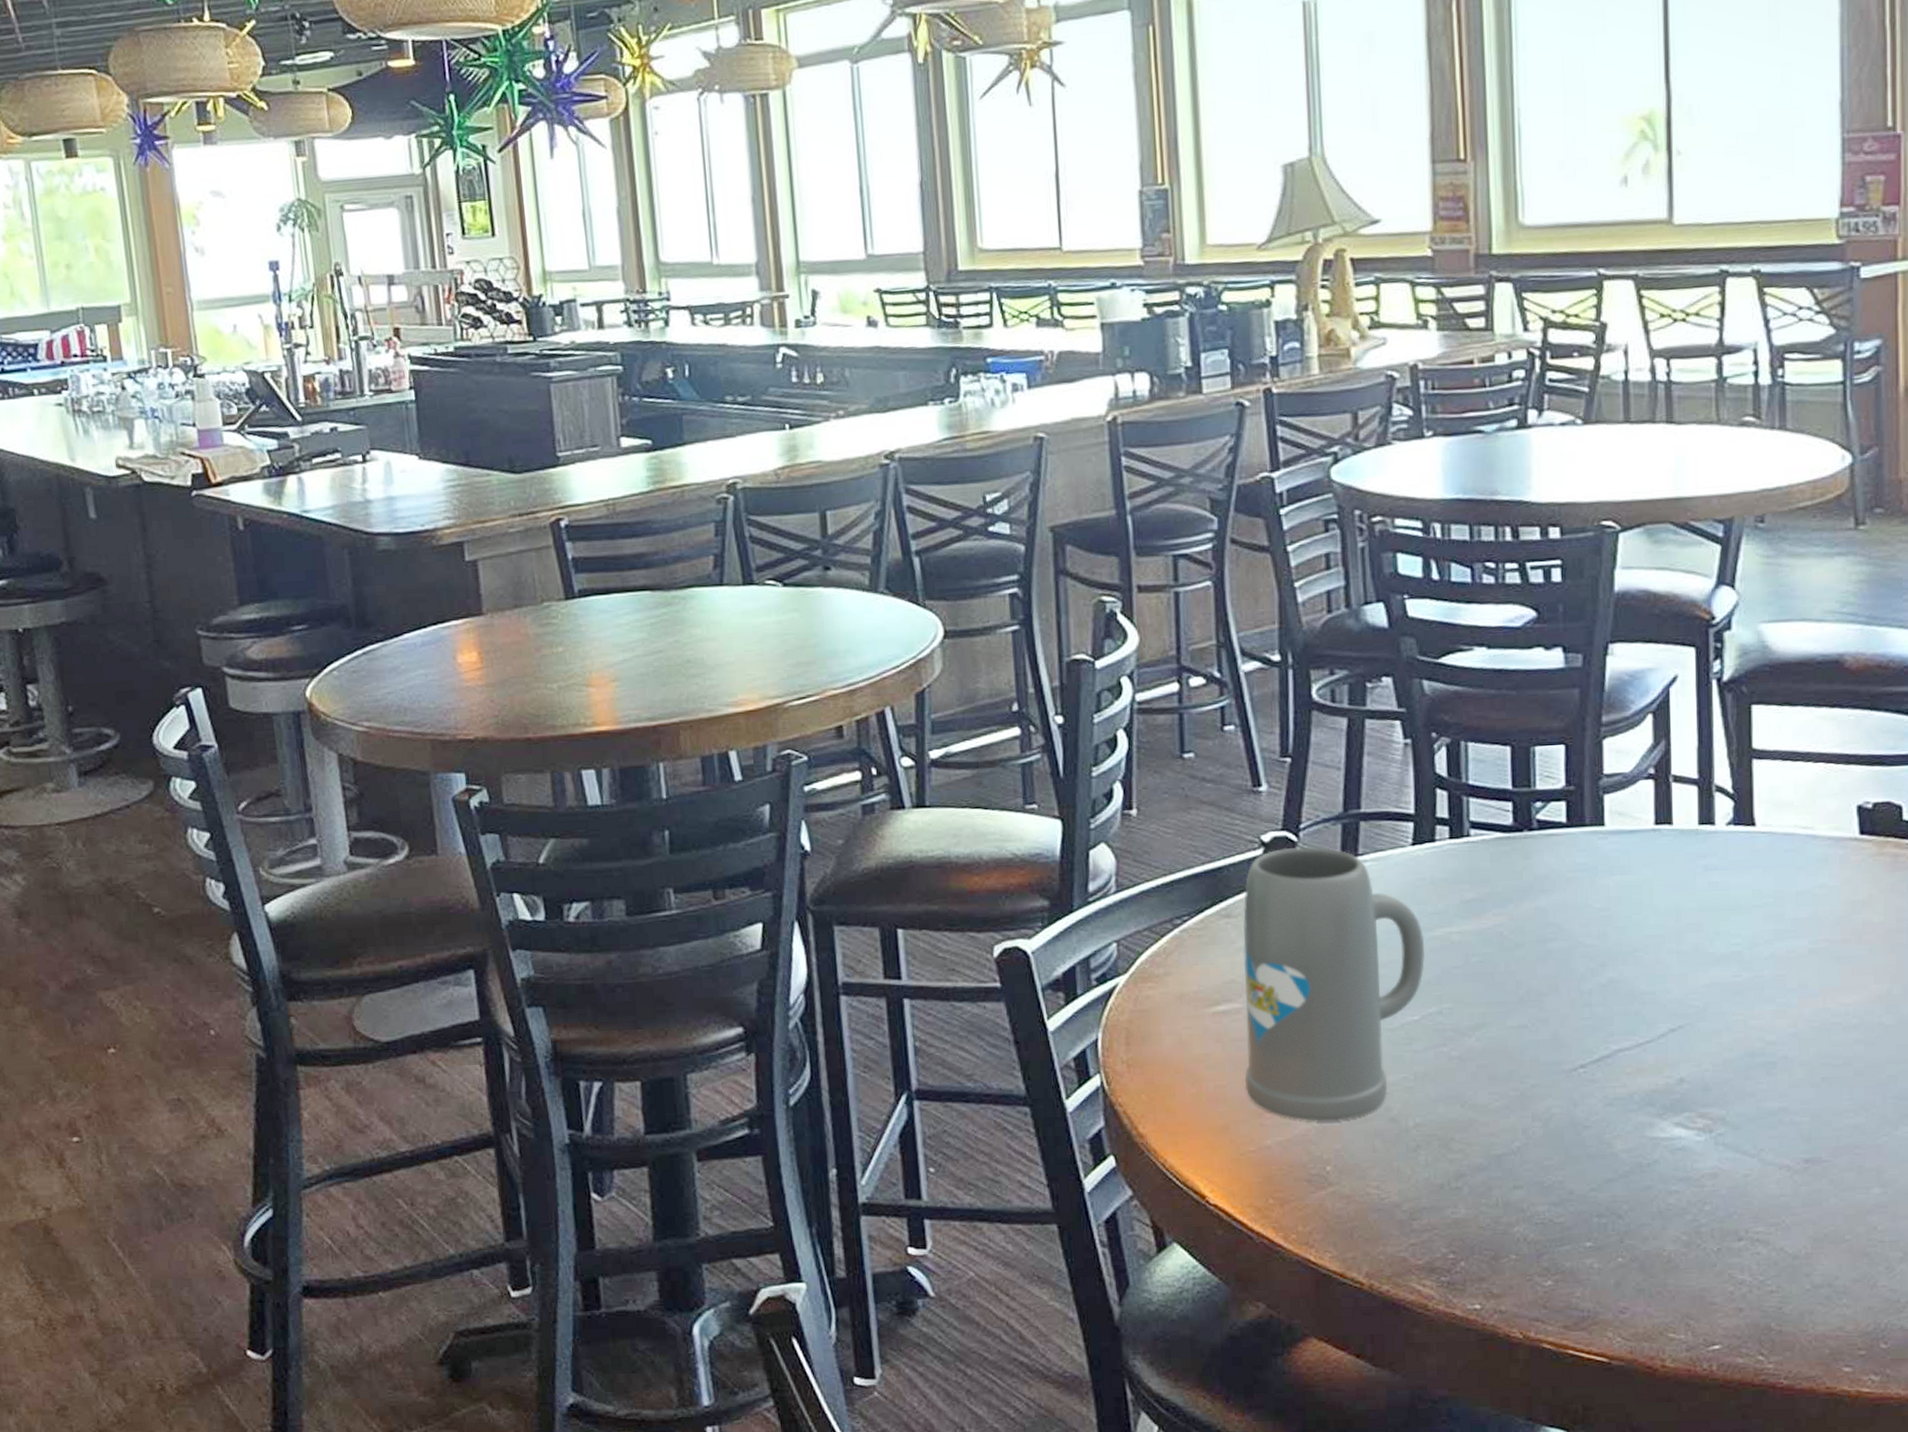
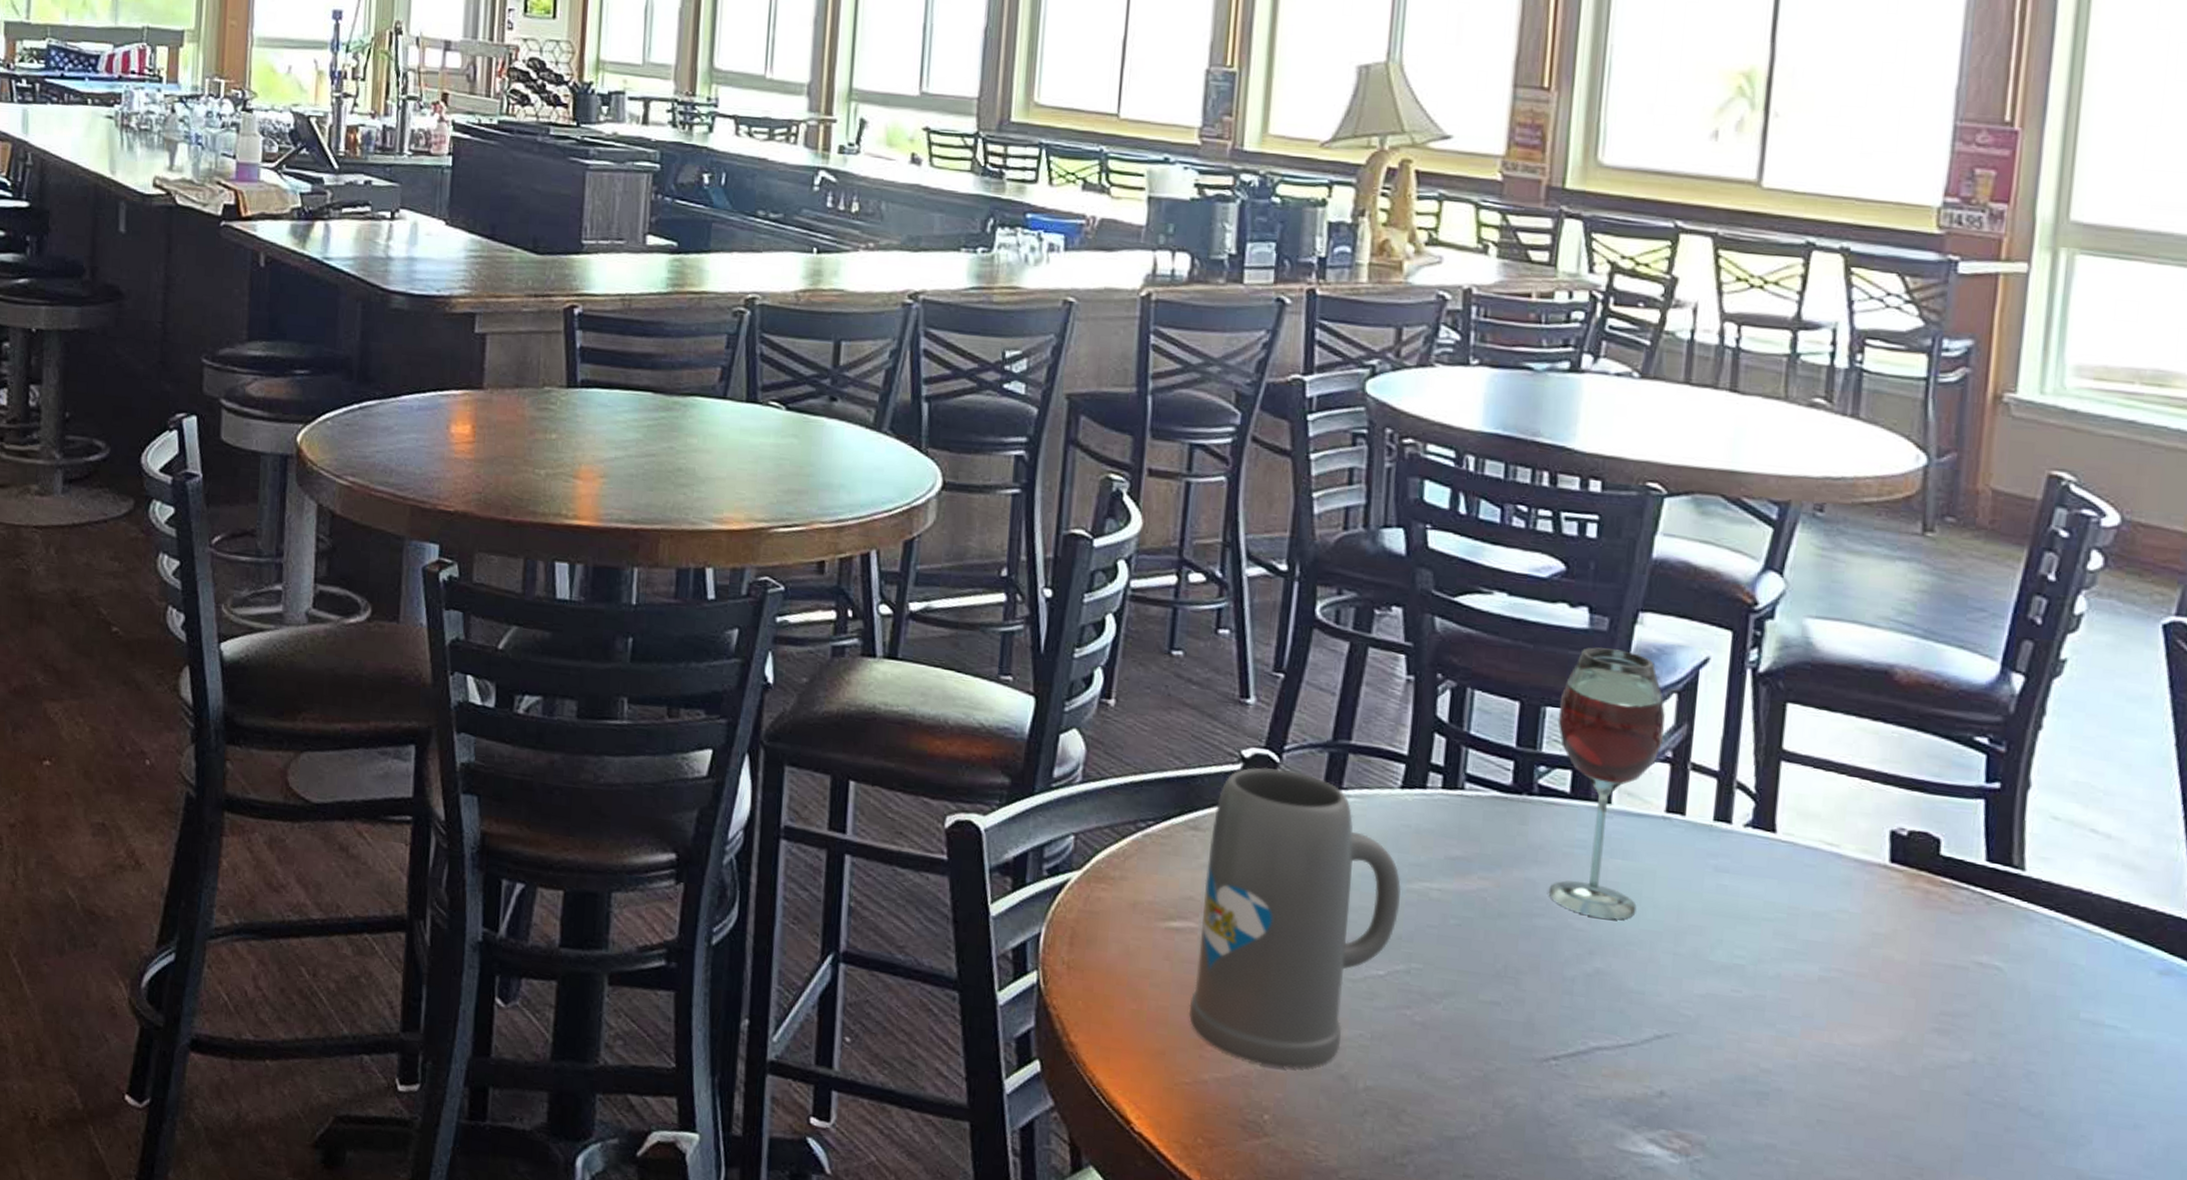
wineglass: none [1547,682,1644,932] -> present [1549,647,1665,920]

